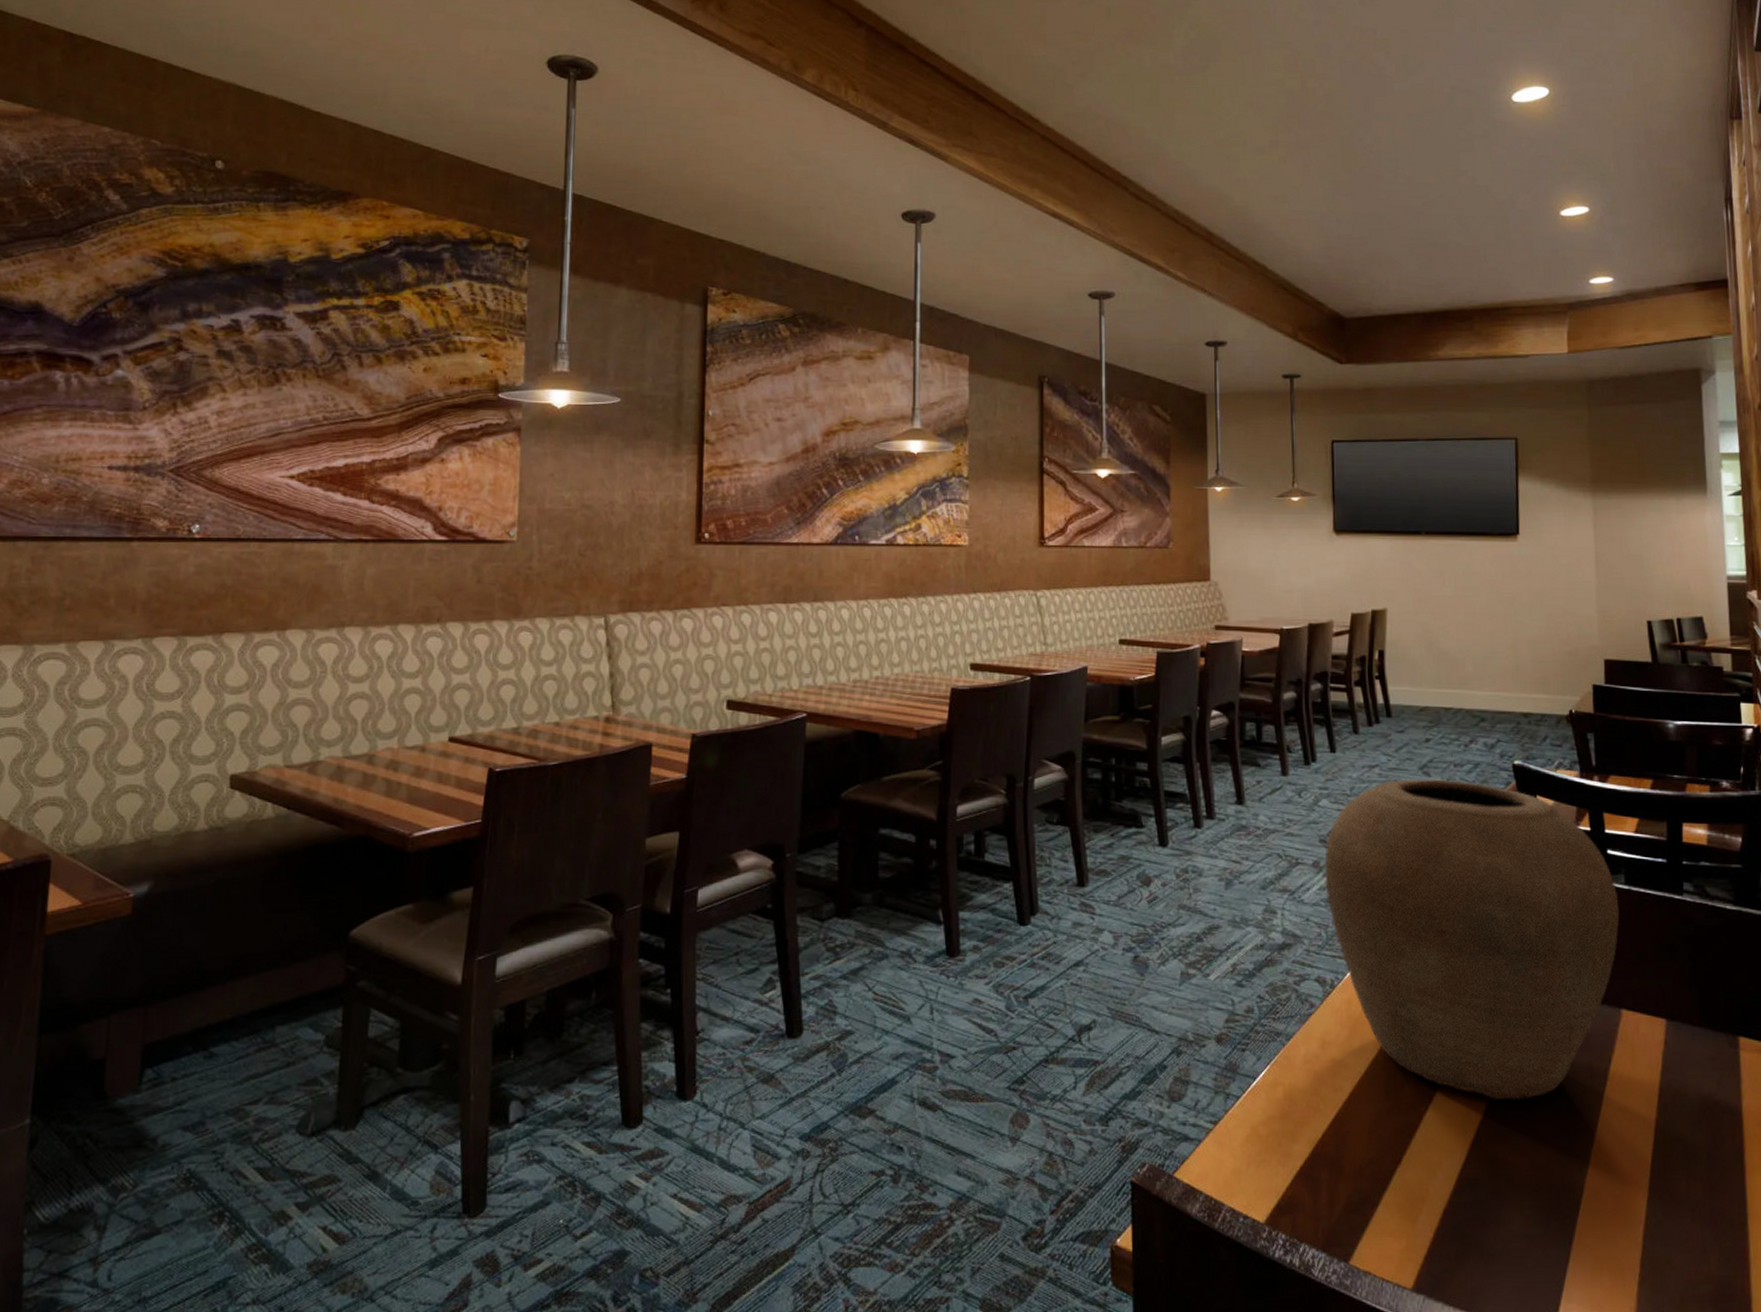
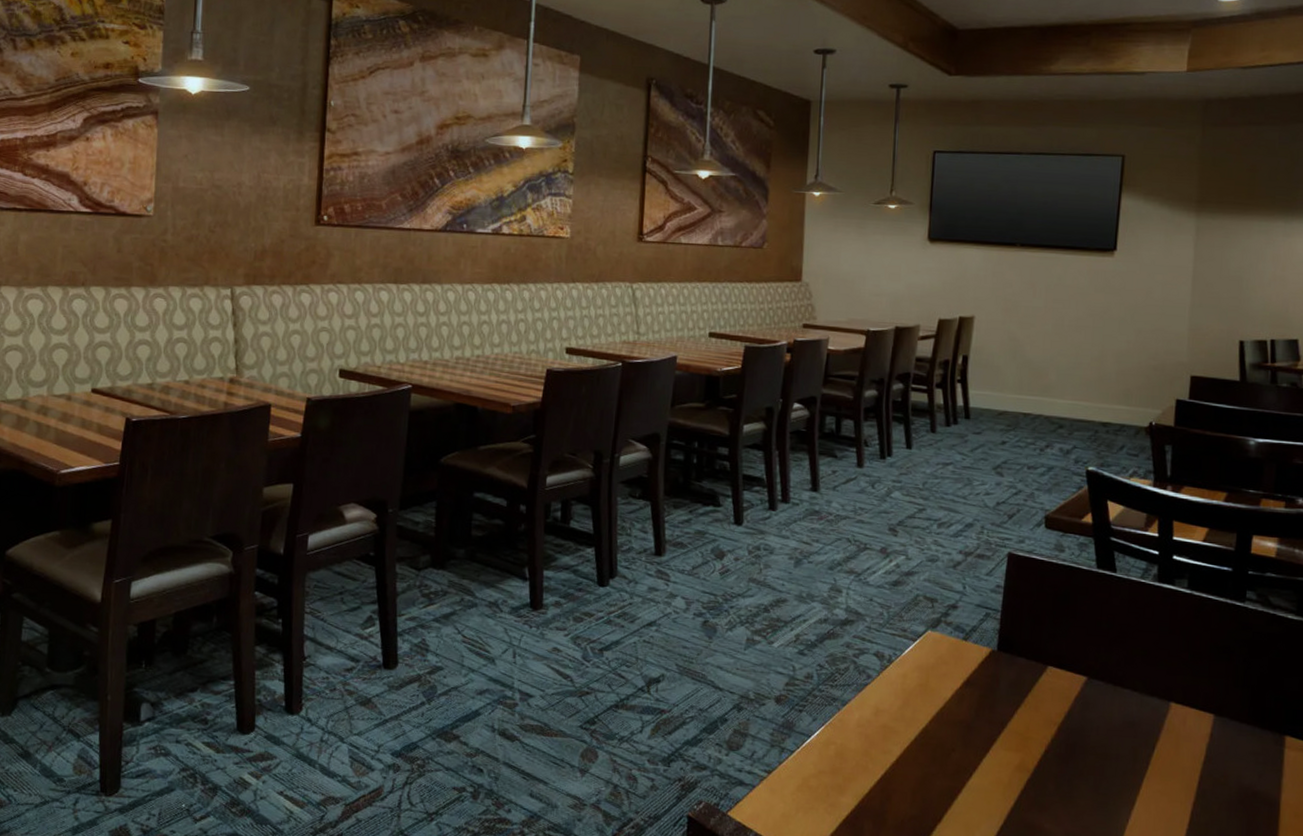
vase: present [1324,779,1620,1101] -> none [890,478,1180,776]

